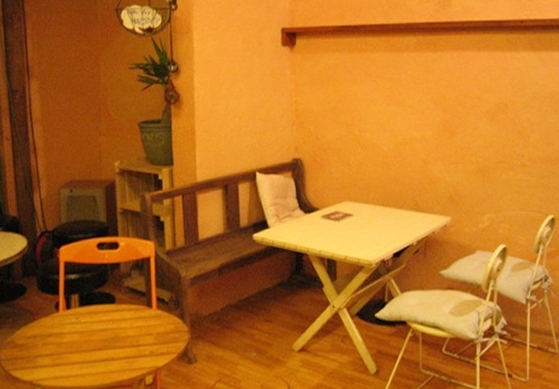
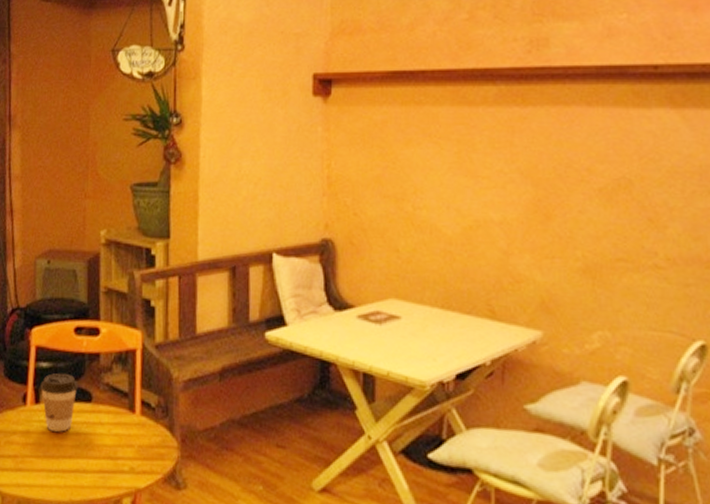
coffee cup: none [70,282,103,330] -> present [40,373,79,432]

